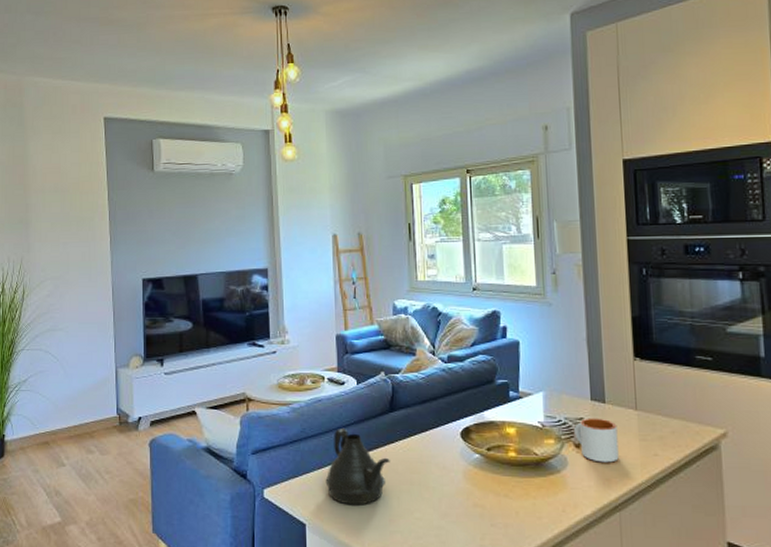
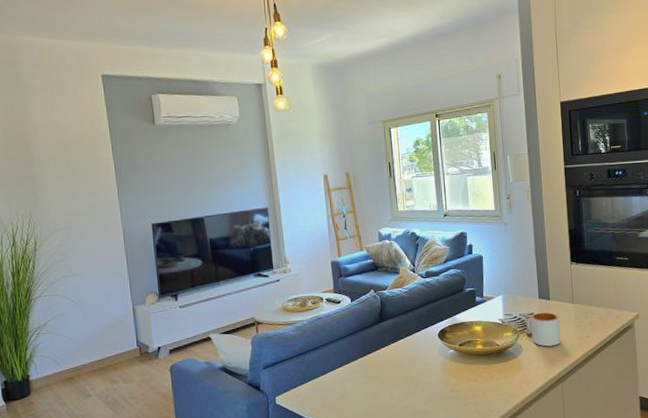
teapot: present [325,429,390,505] -> none [328,340,382,402]

